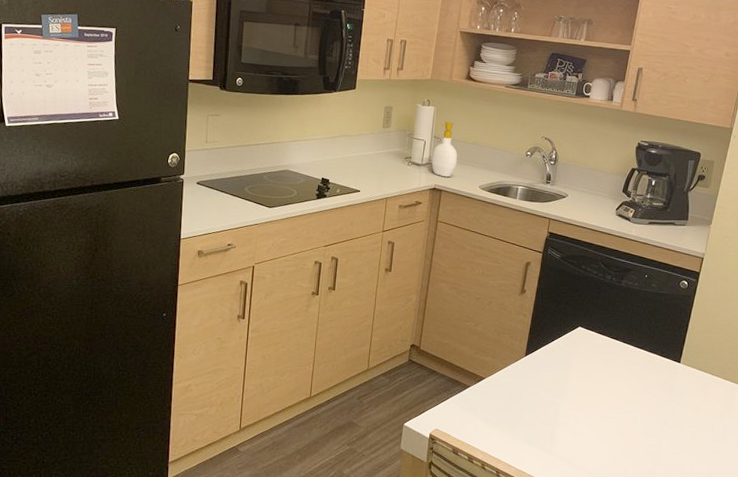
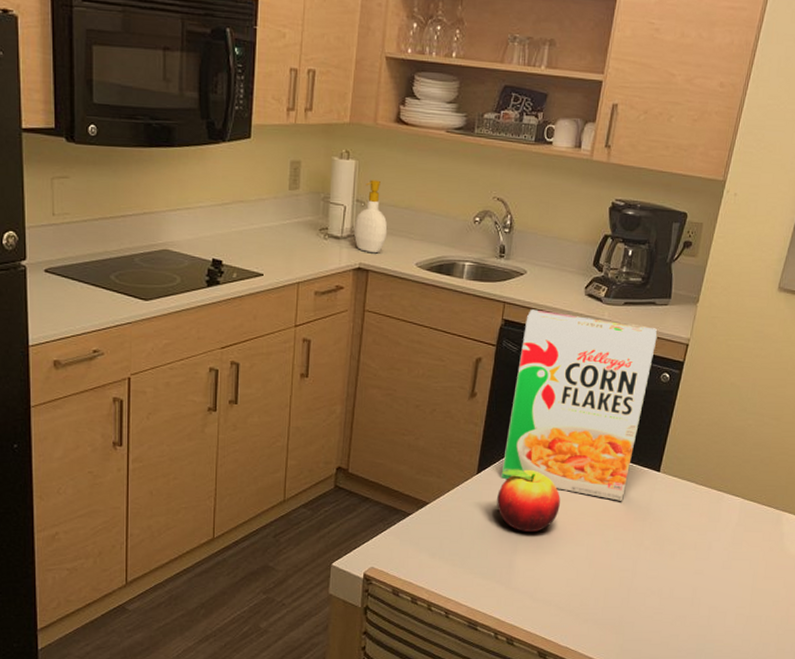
fruit: none [541,354,595,408] -> present [497,469,560,532]
cereal box: none [545,225,677,386] -> present [501,309,658,501]

